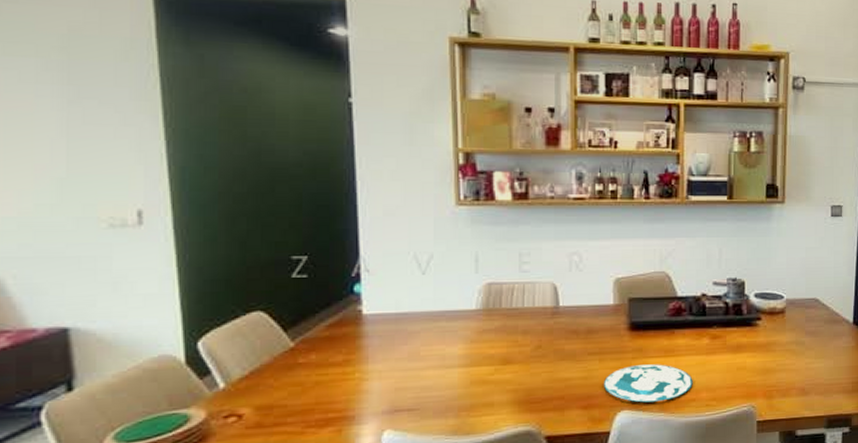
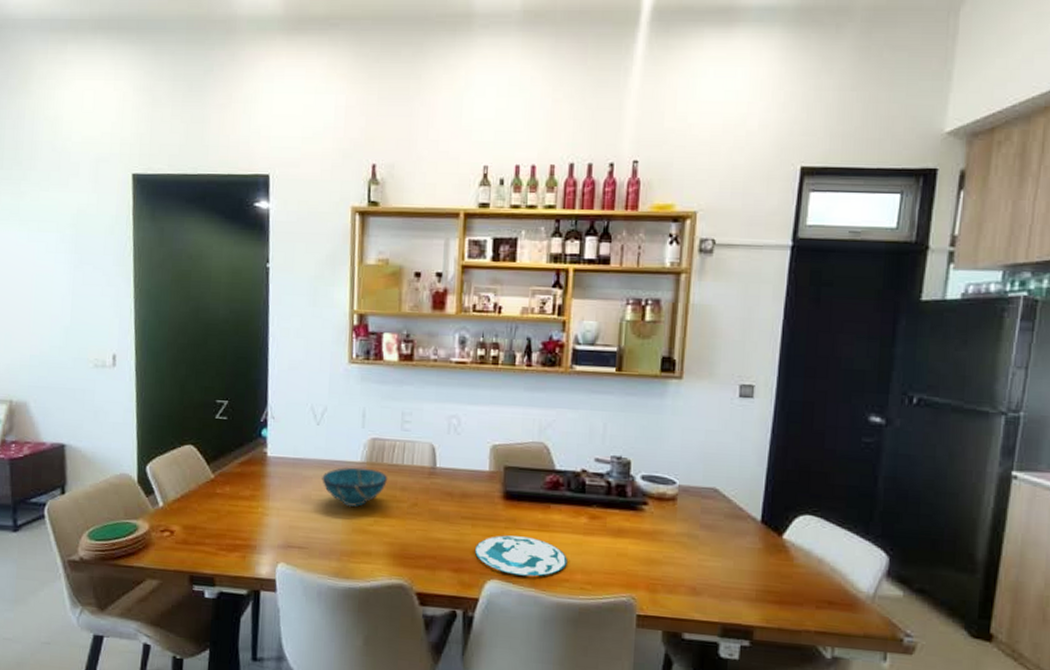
decorative bowl: none [431,315,508,359] -> present [322,467,388,507]

